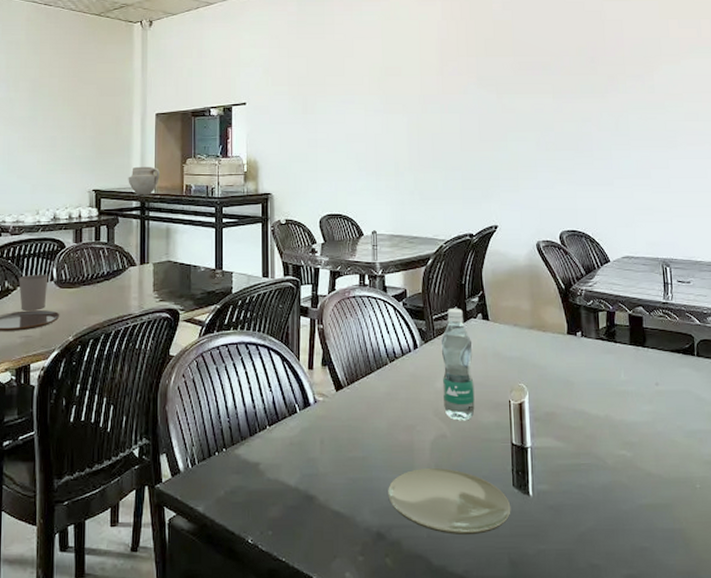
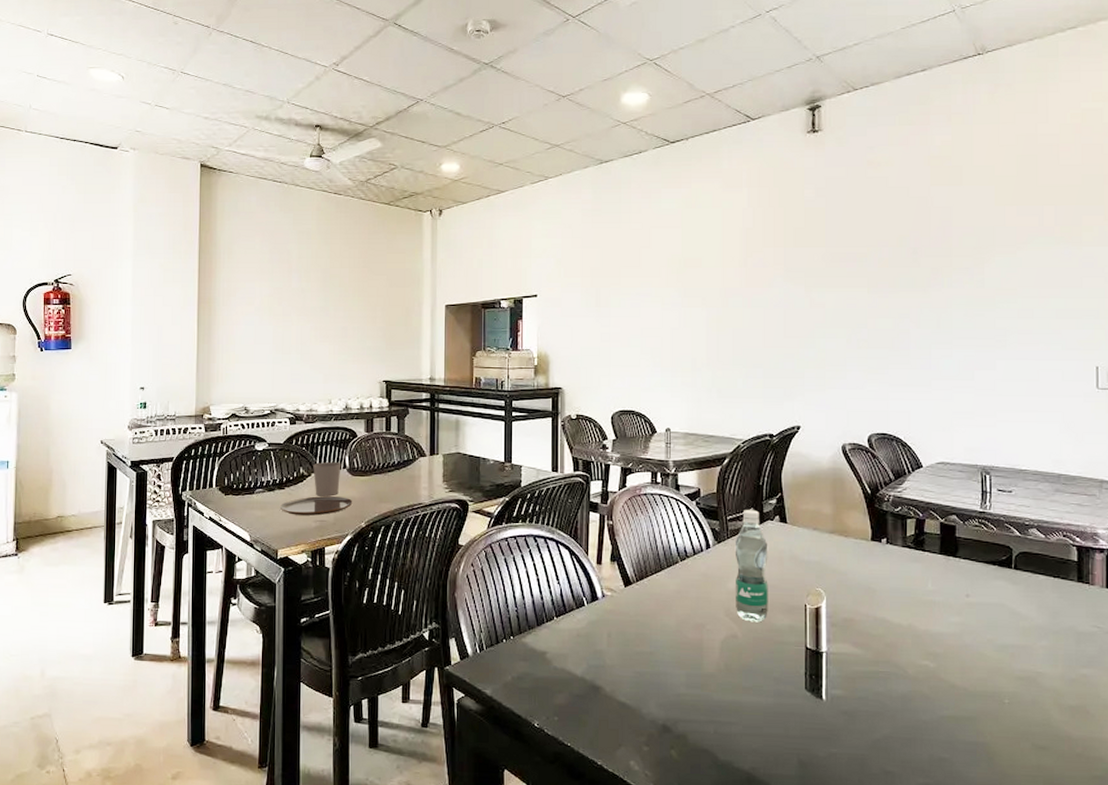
jug: present [128,166,160,196] -> none [418,358,449,387]
plate: present [388,468,511,534] -> none [675,666,802,734]

